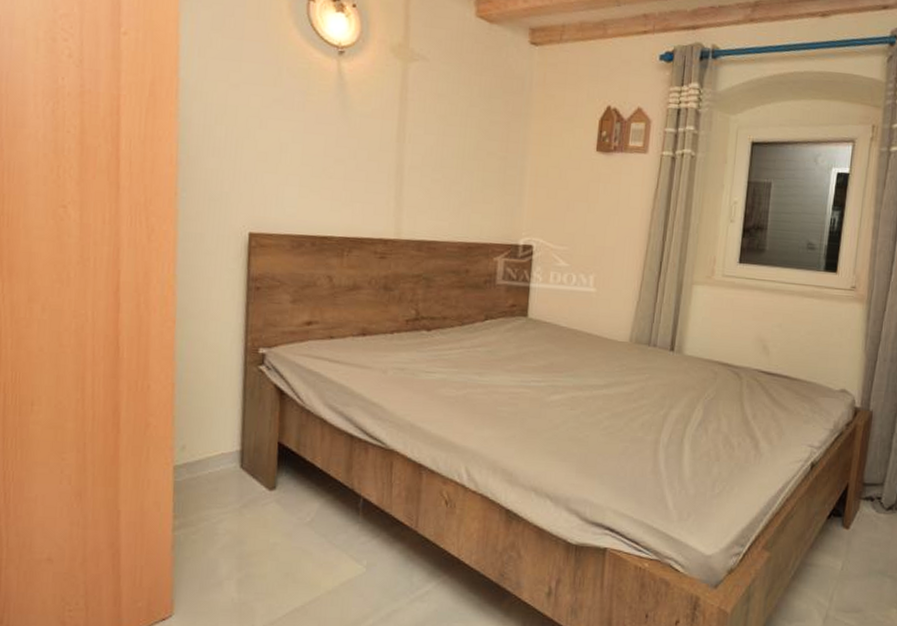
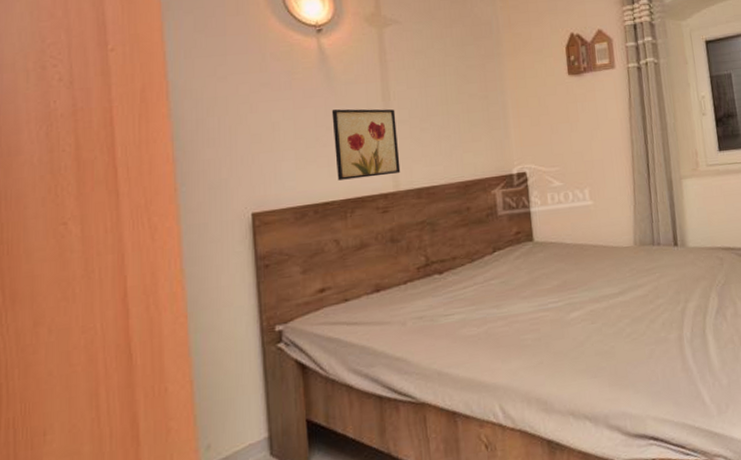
wall art: none [339,141,408,221] -> present [331,109,401,181]

